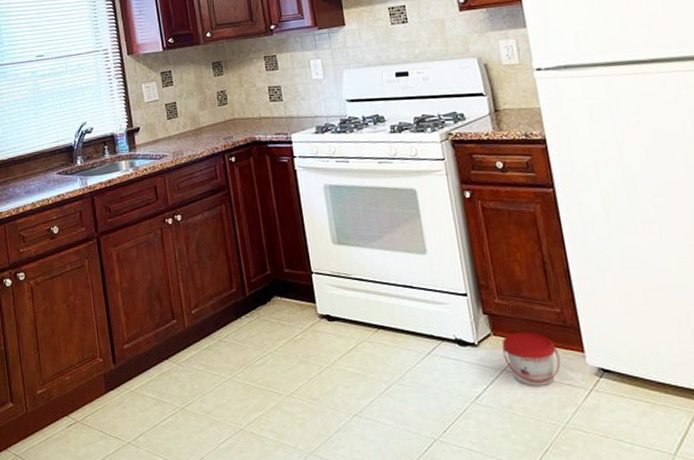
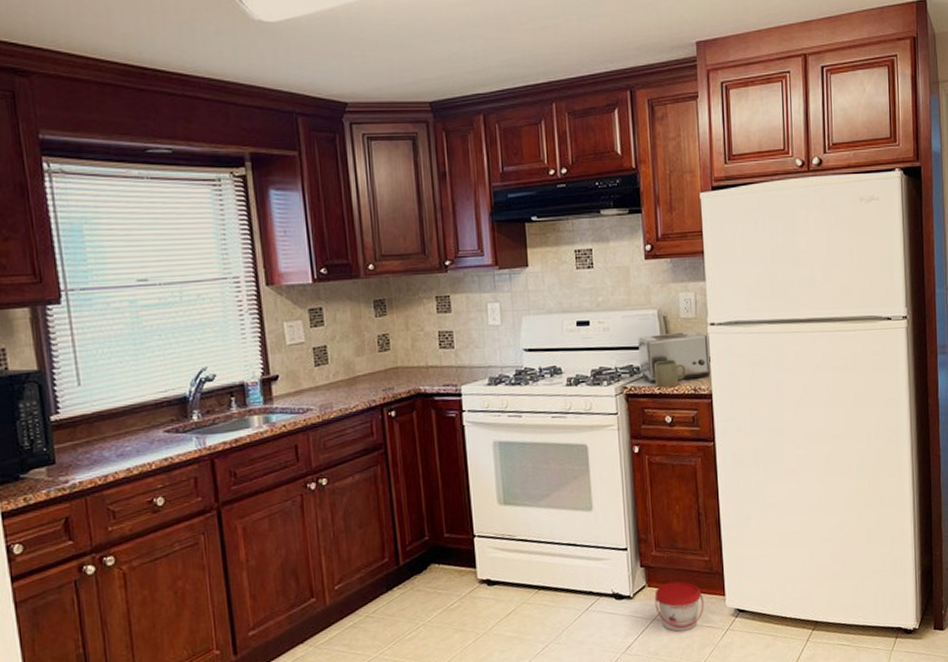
toaster: none [459,76,541,131] -> present [638,331,710,385]
mug: none [478,105,515,135] -> present [653,359,687,389]

